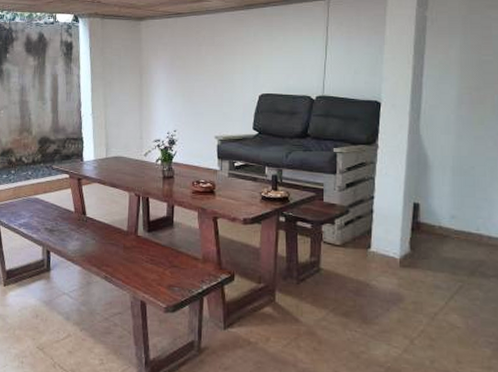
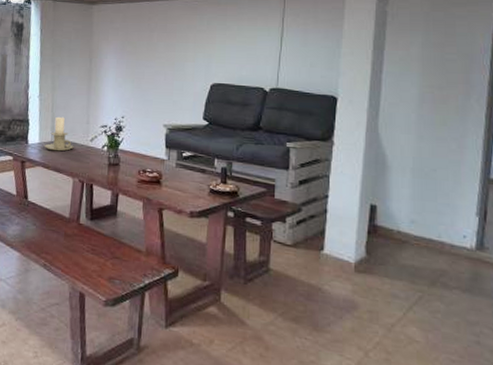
candle holder: none [100,133,129,167] -> present [44,116,74,151]

